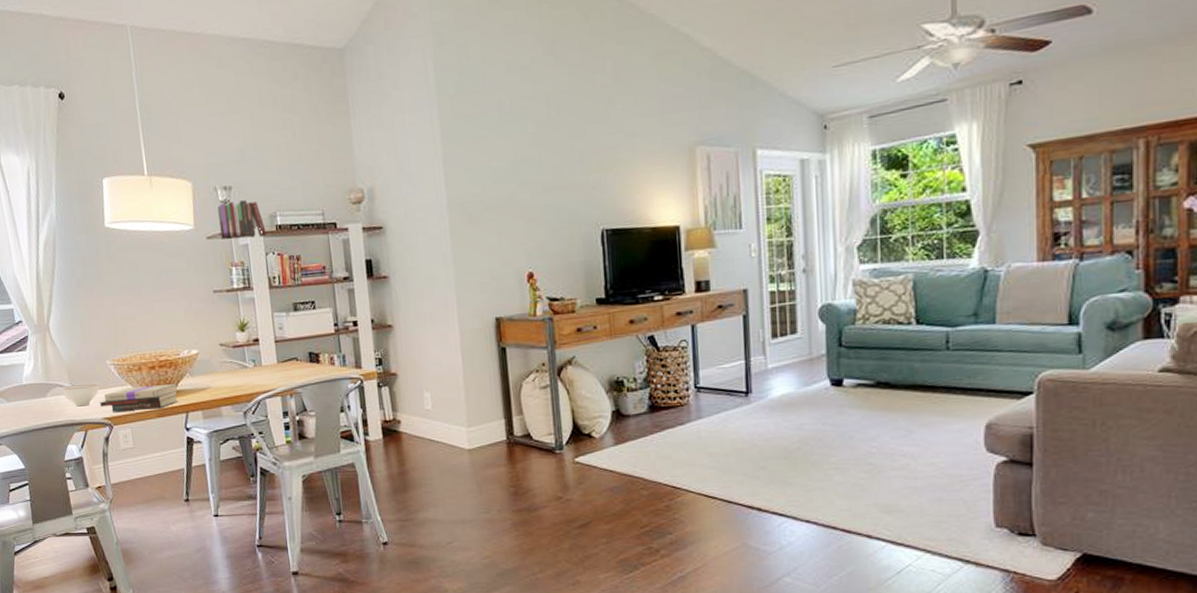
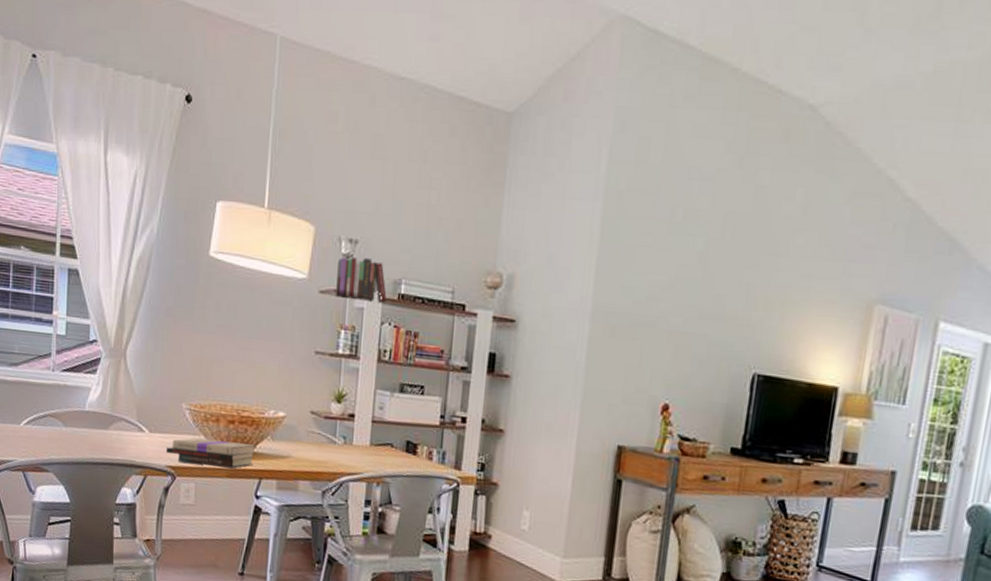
bowl: present [61,382,100,407] -> none [126,421,171,449]

